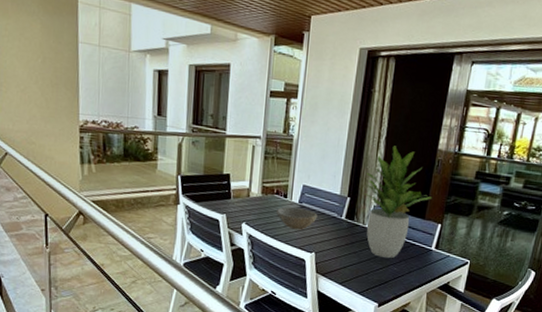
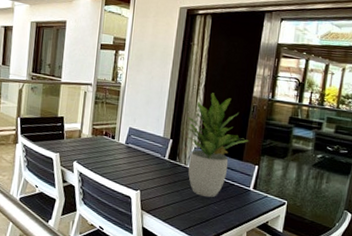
bowl: present [275,207,318,230] -> none [104,147,143,169]

